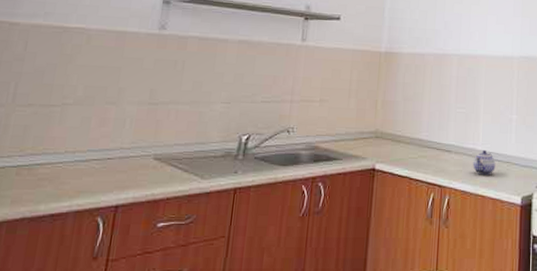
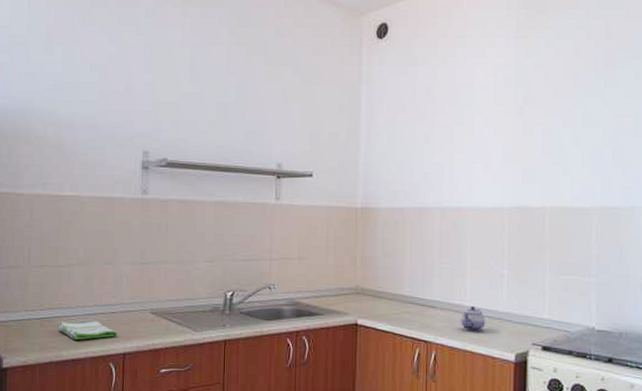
dish towel: none [38,167,112,191] -> present [57,319,118,340]

